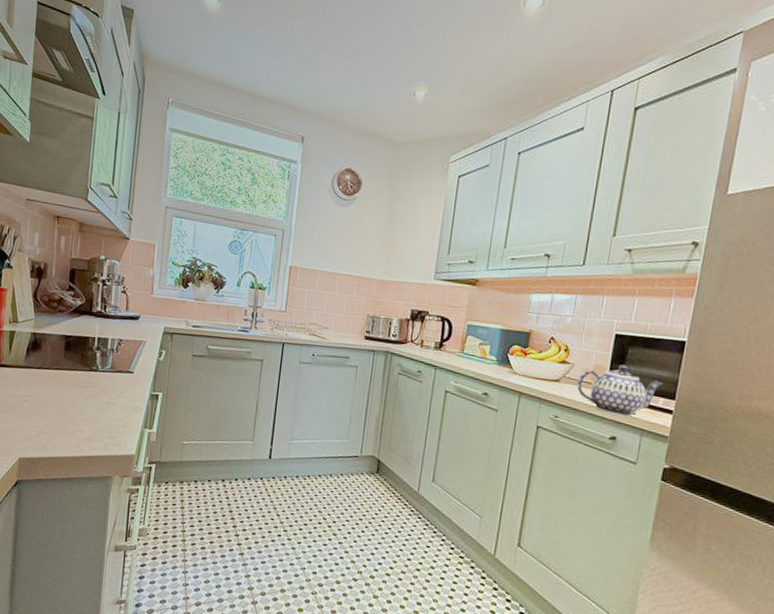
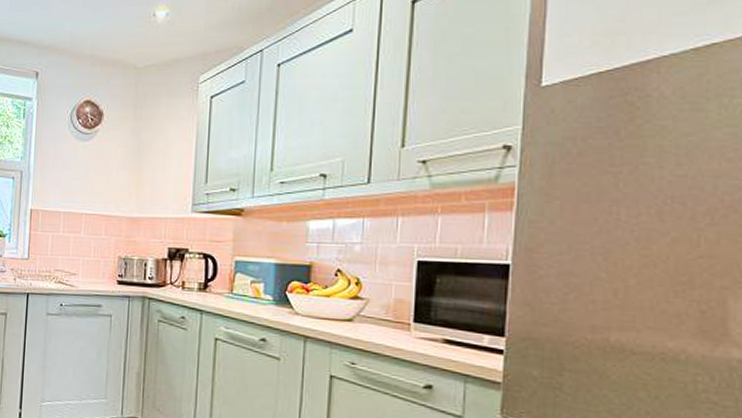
teapot: present [576,364,663,417] -> none [374,297,486,360]

